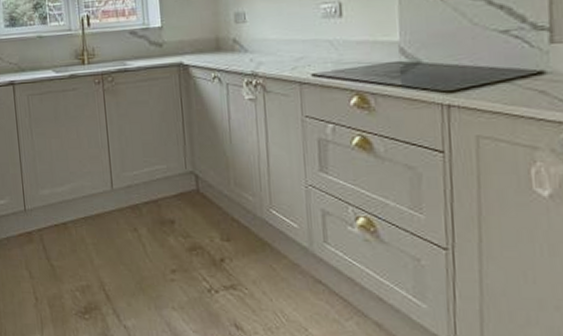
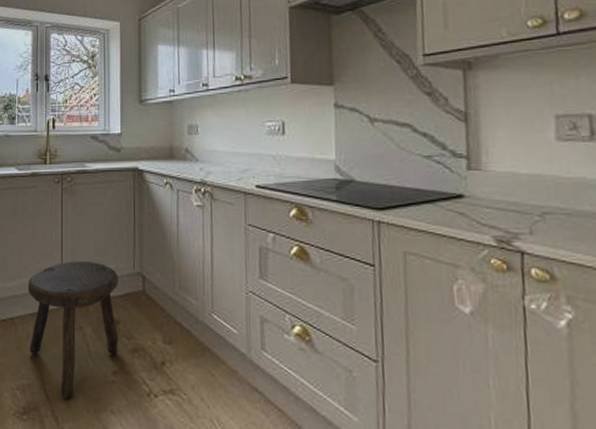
stool: none [77,163,175,298] -> present [28,261,119,400]

